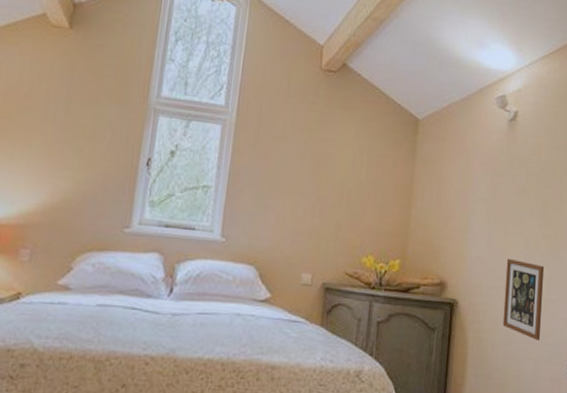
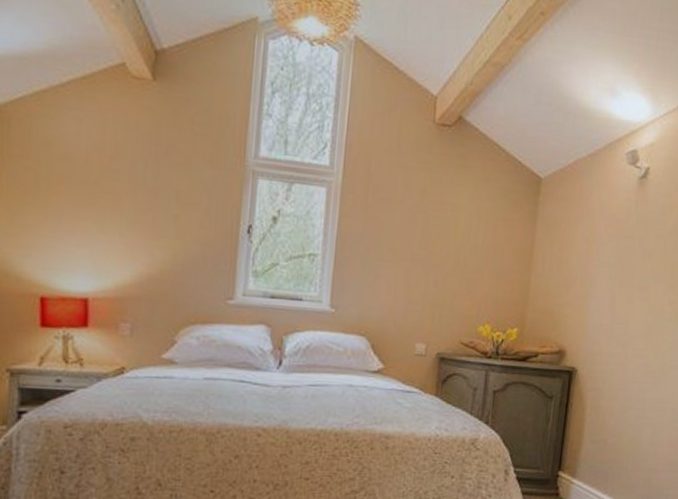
picture frame: present [502,258,545,341] -> none [622,324,669,407]

